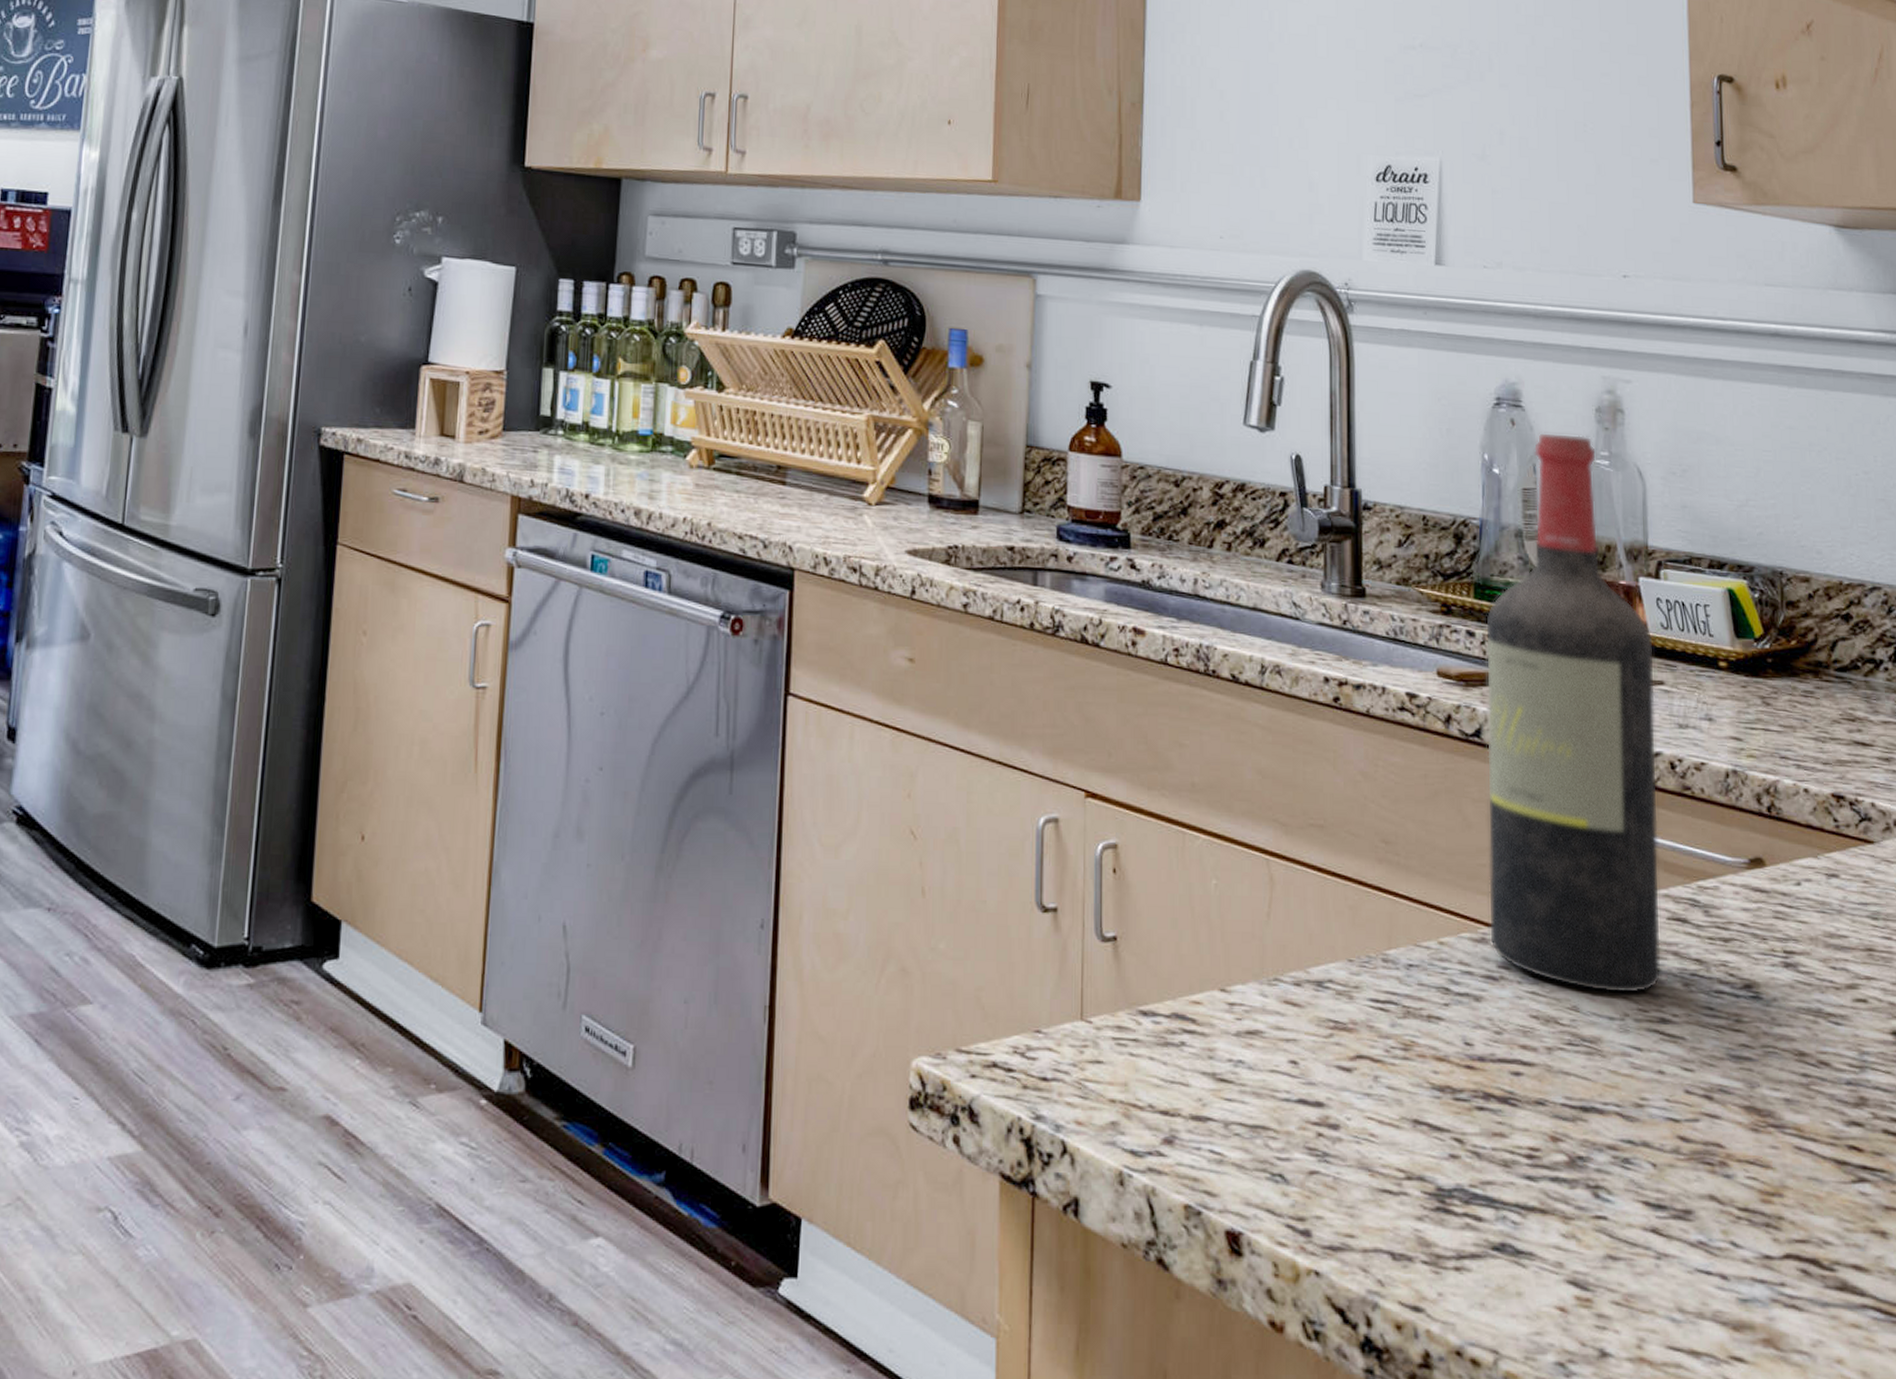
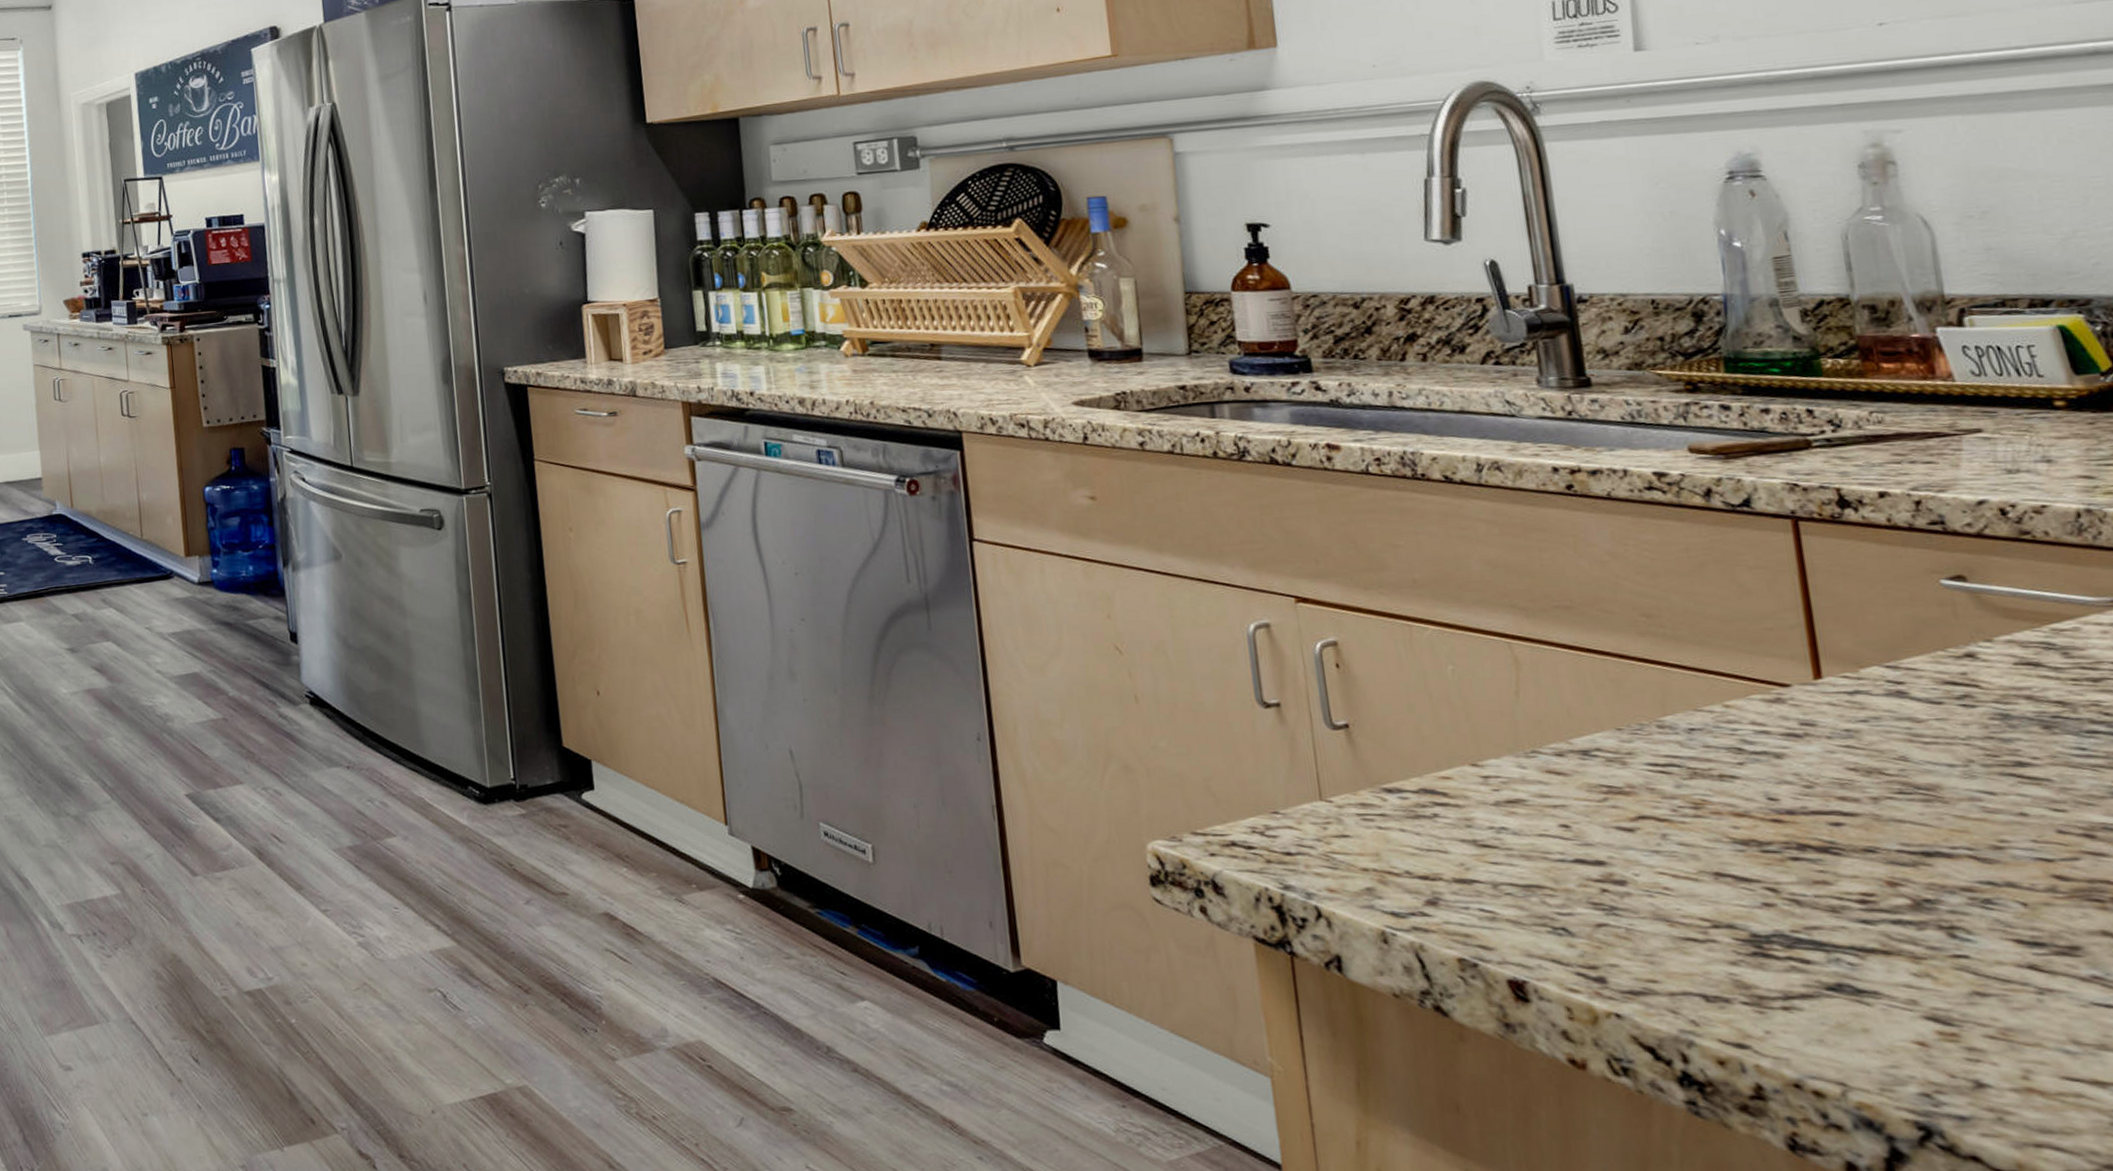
wine bottle: present [1485,432,1661,994] -> none [1742,194,2013,742]

